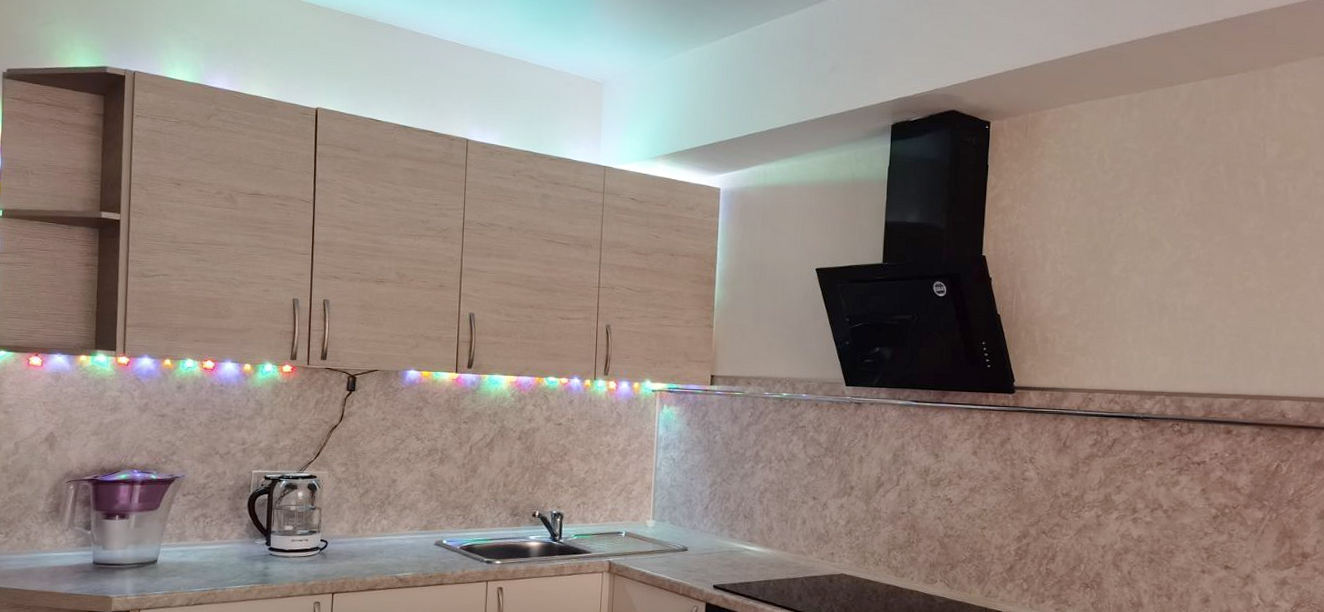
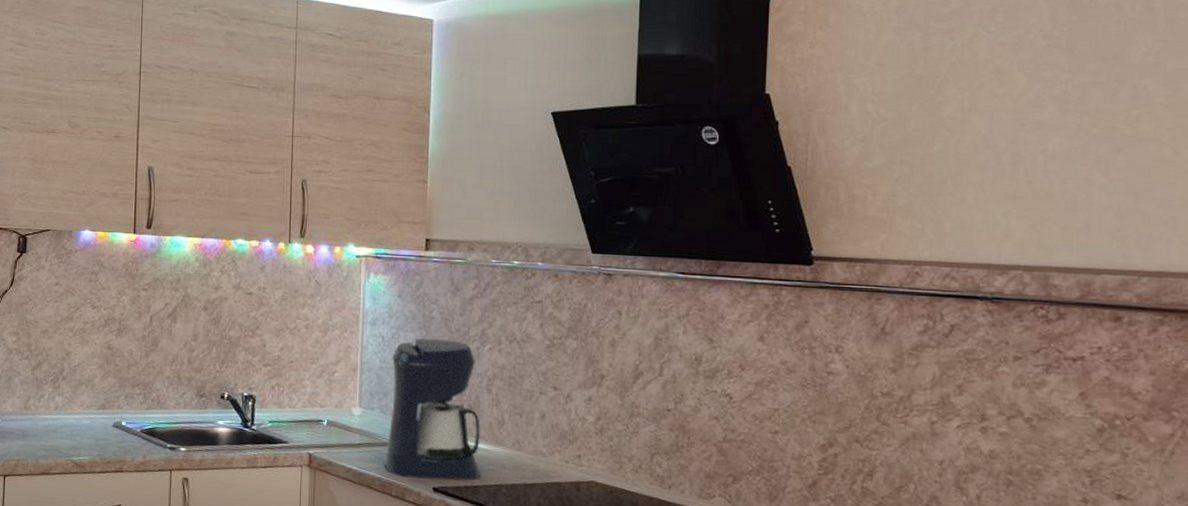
coffee maker: none [673,460,753,579] -> present [384,338,481,481]

